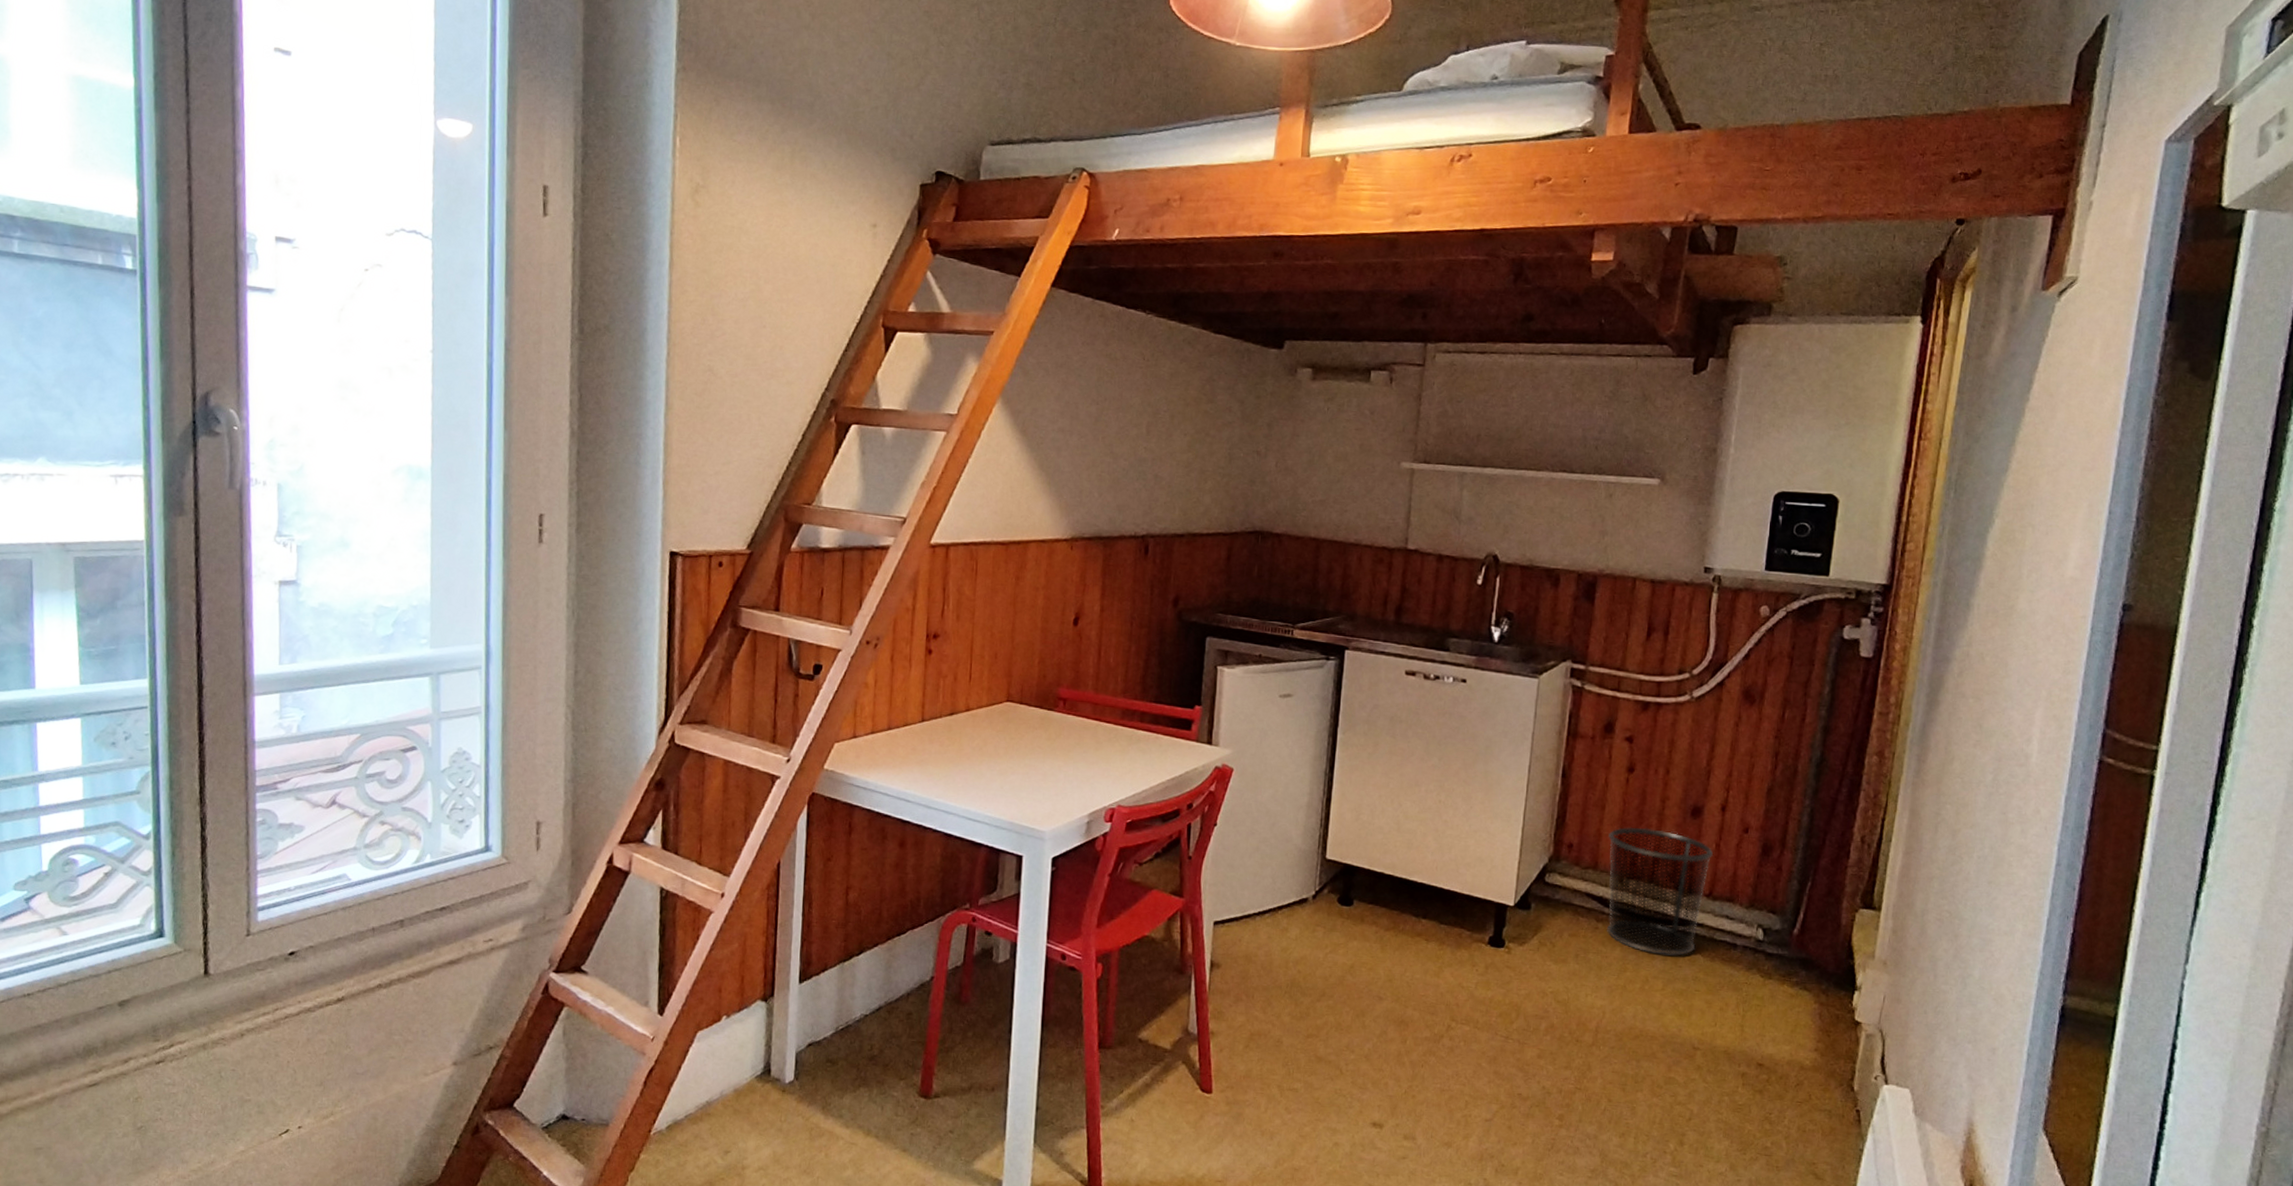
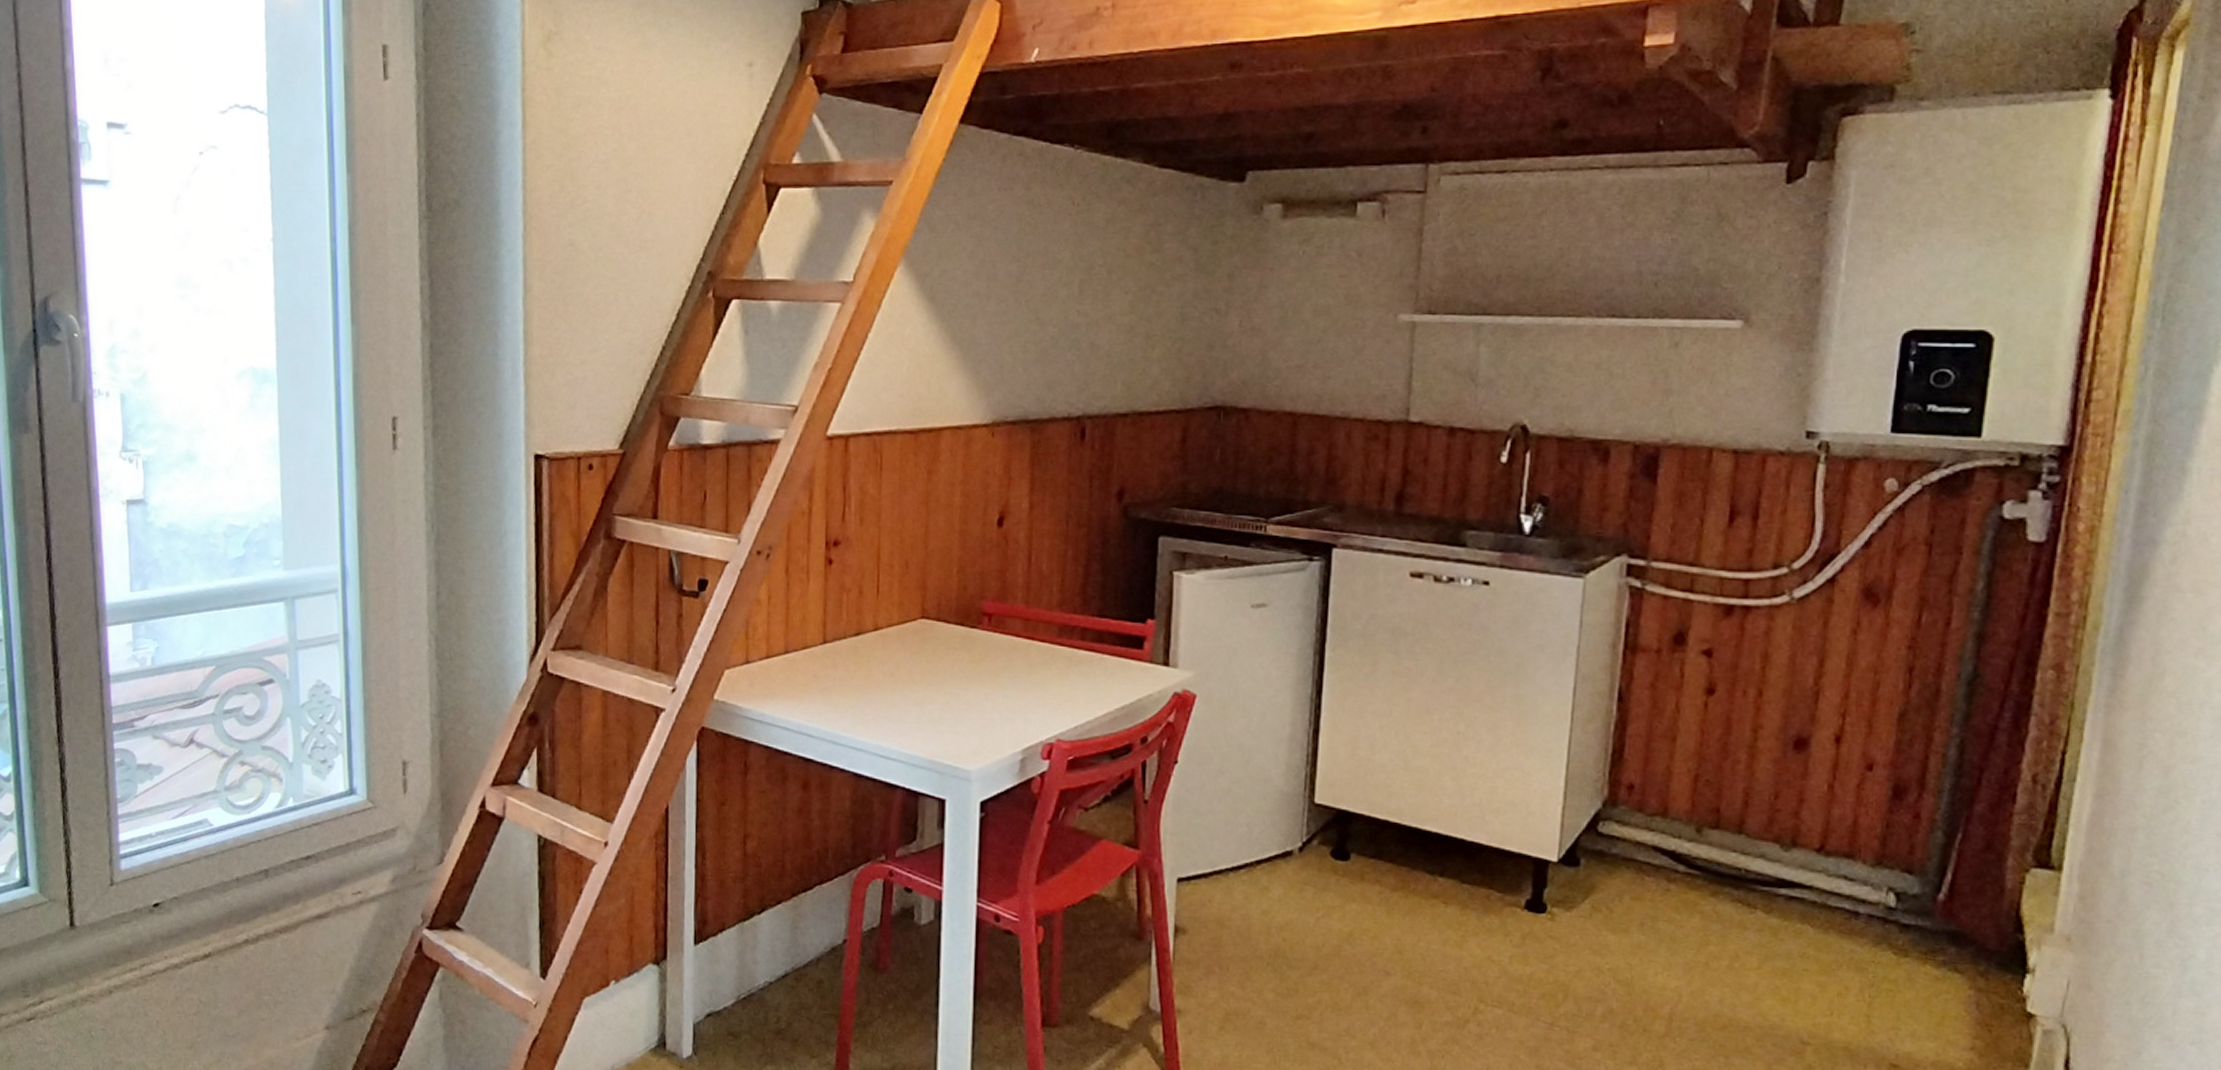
waste bin: present [1607,827,1713,956] -> none [1680,763,1824,926]

